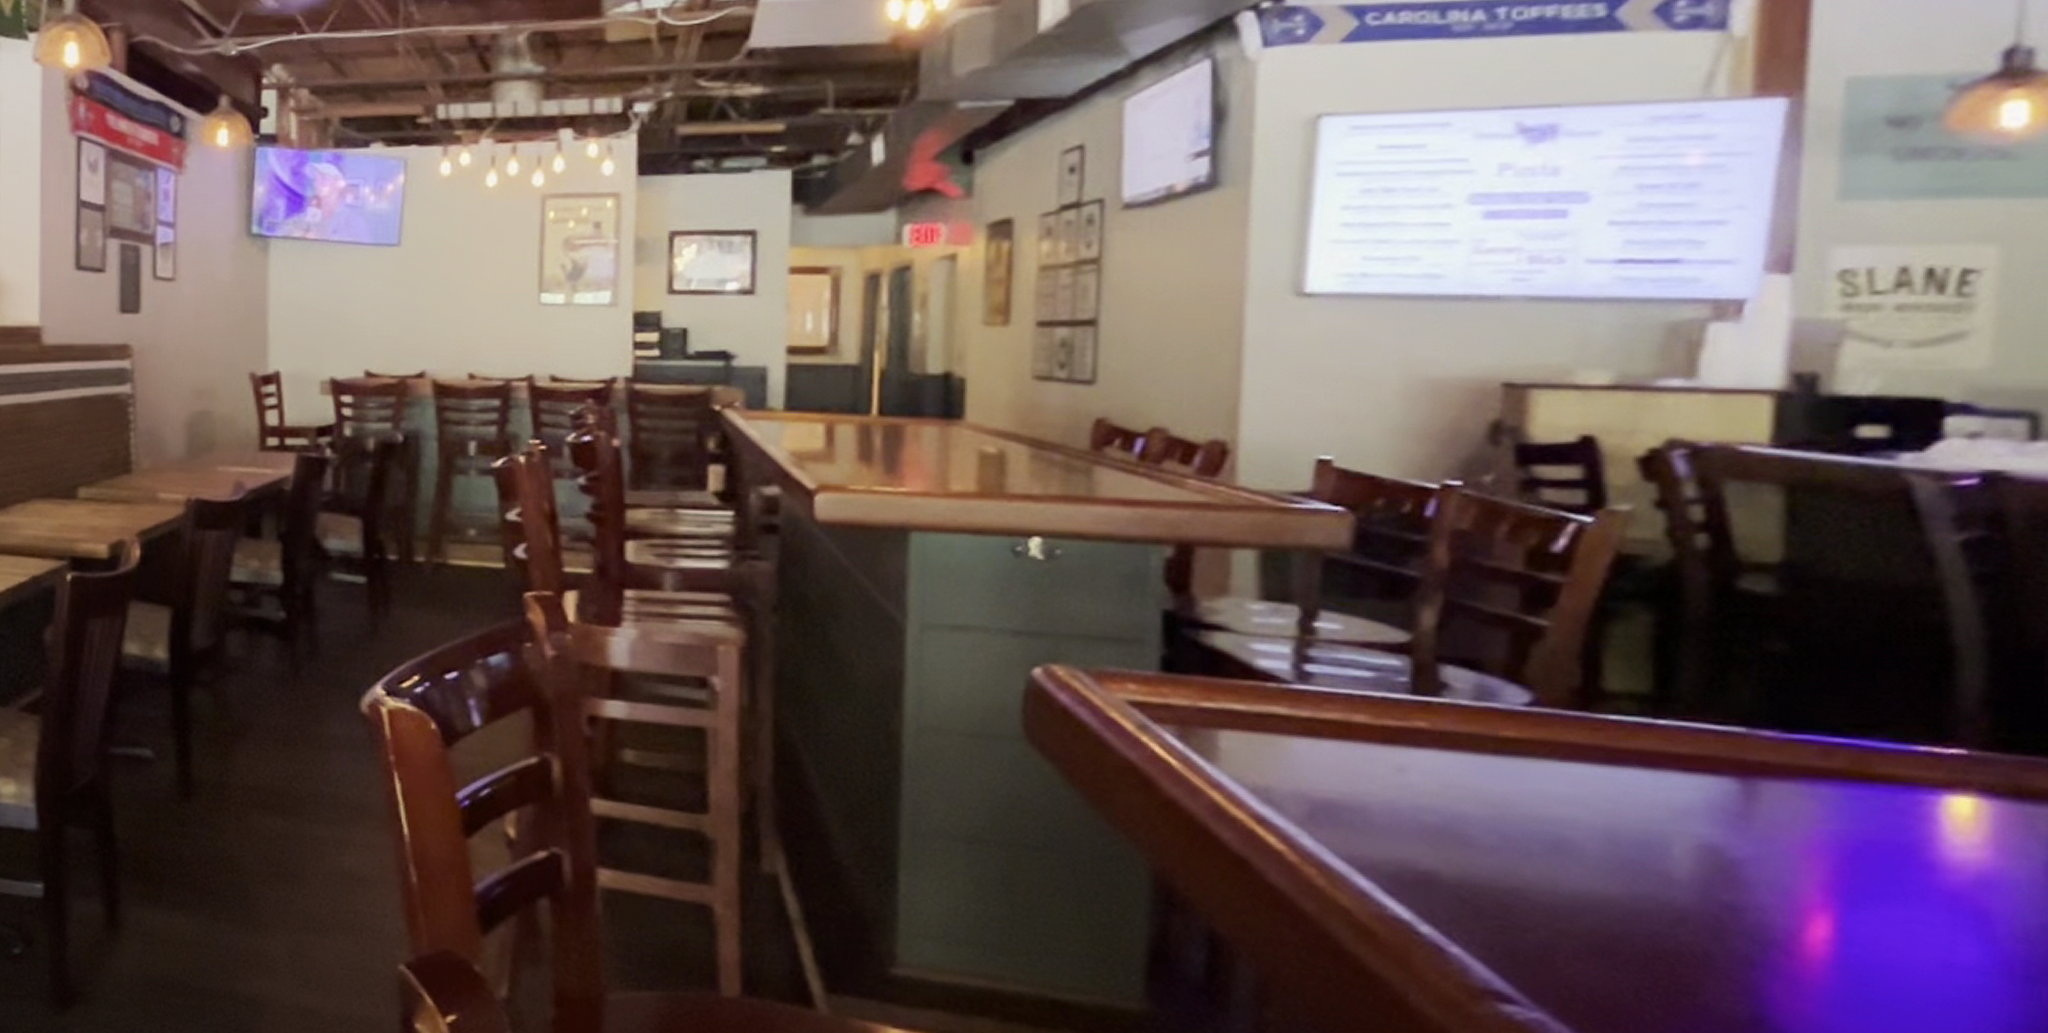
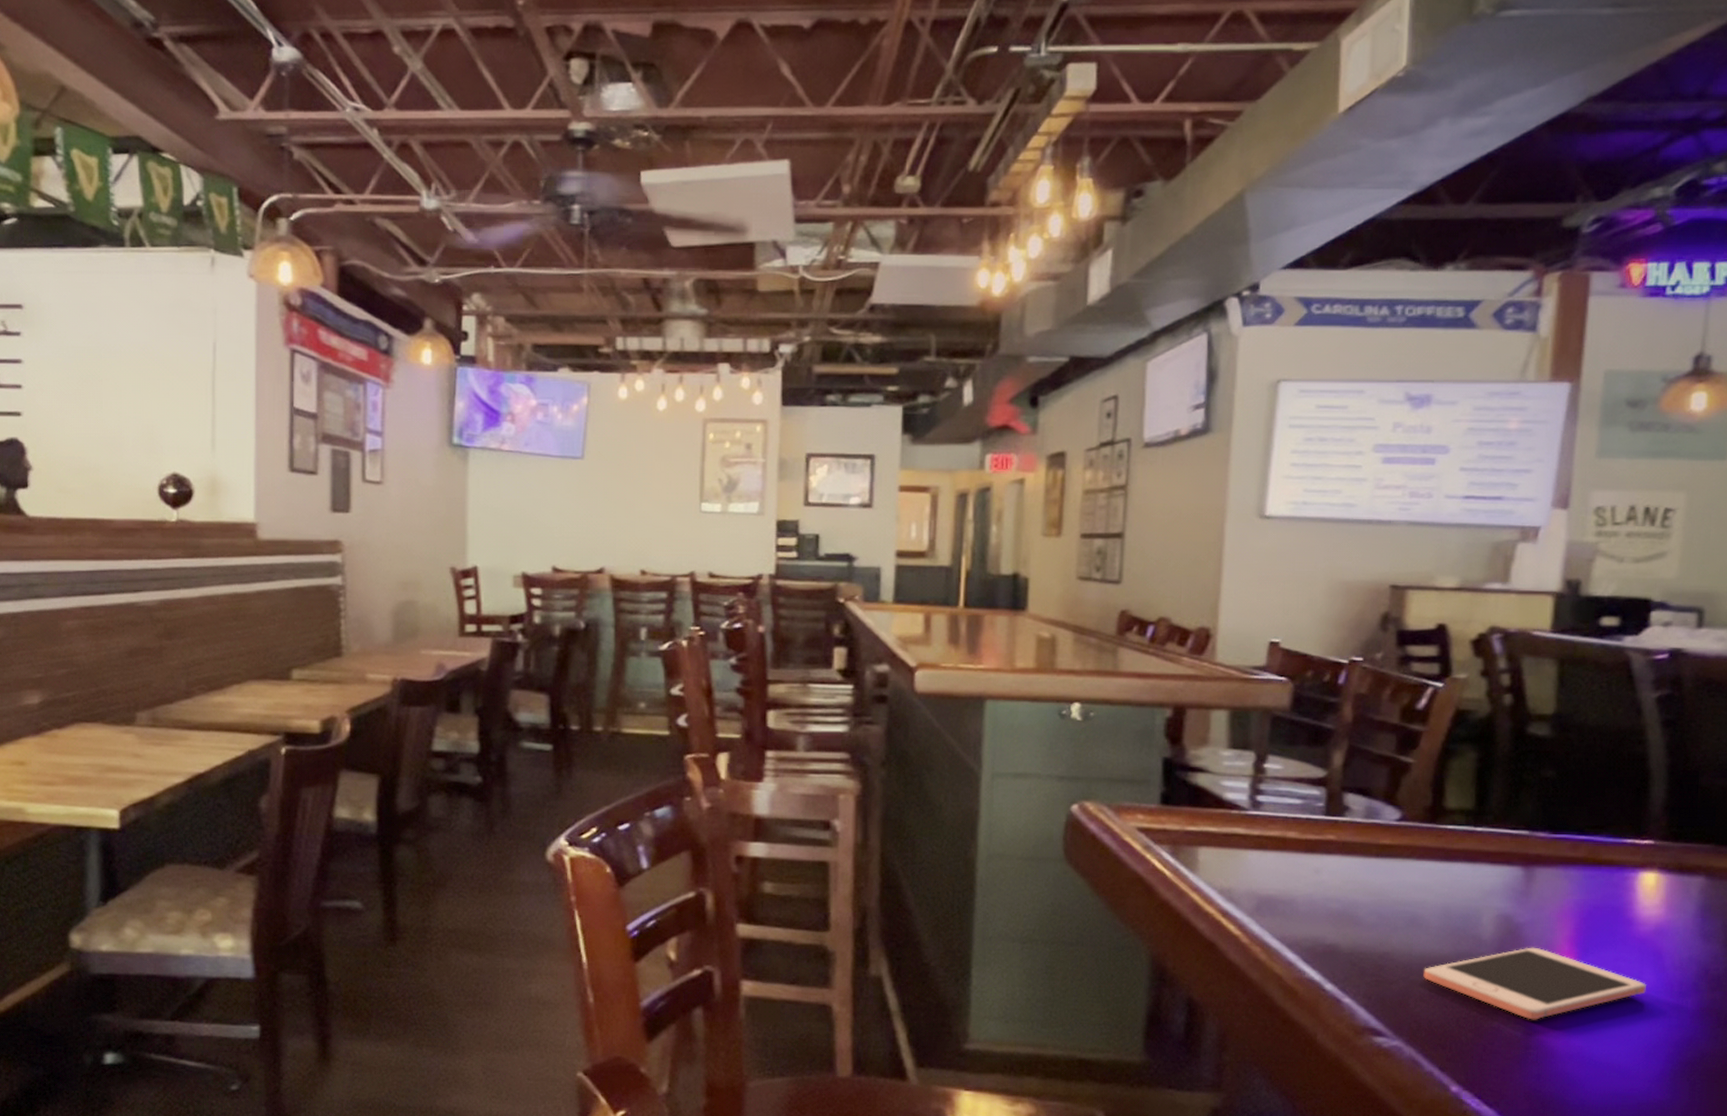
cell phone: none [1577,893,1964,1000] -> present [1423,947,1646,1020]

